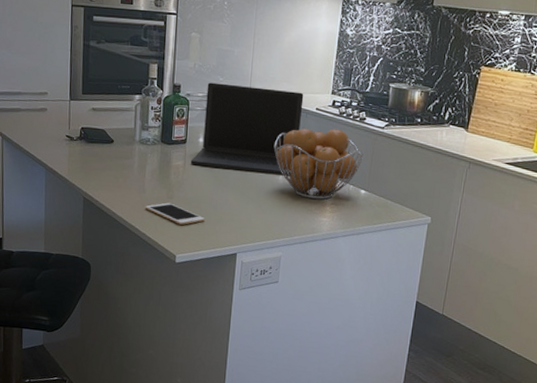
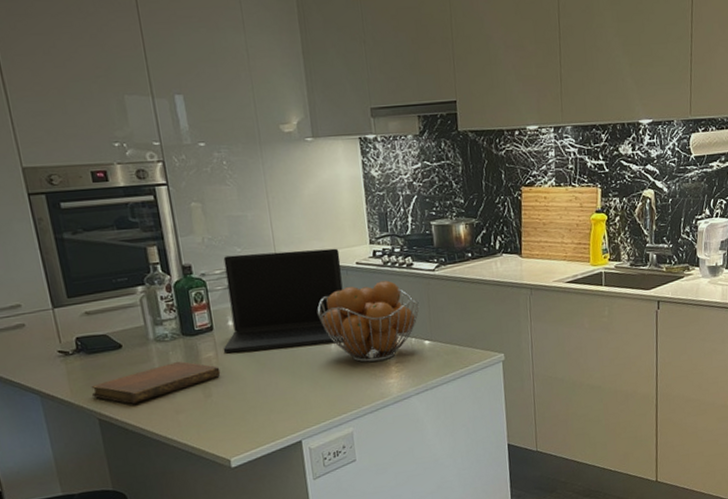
notebook: none [83,163,185,191] -> present [91,361,221,404]
cell phone: present [144,202,205,225] -> none [179,402,256,424]

